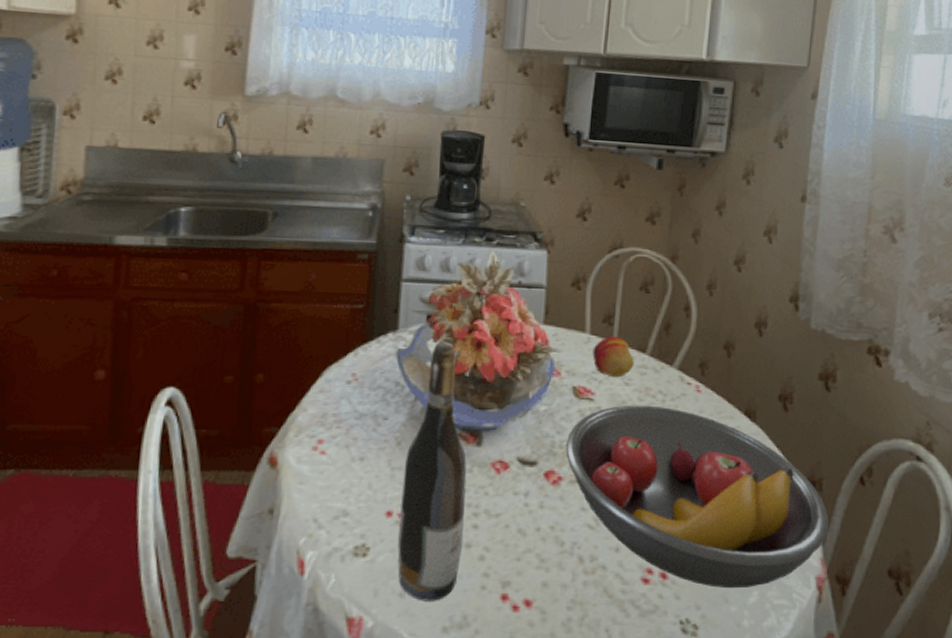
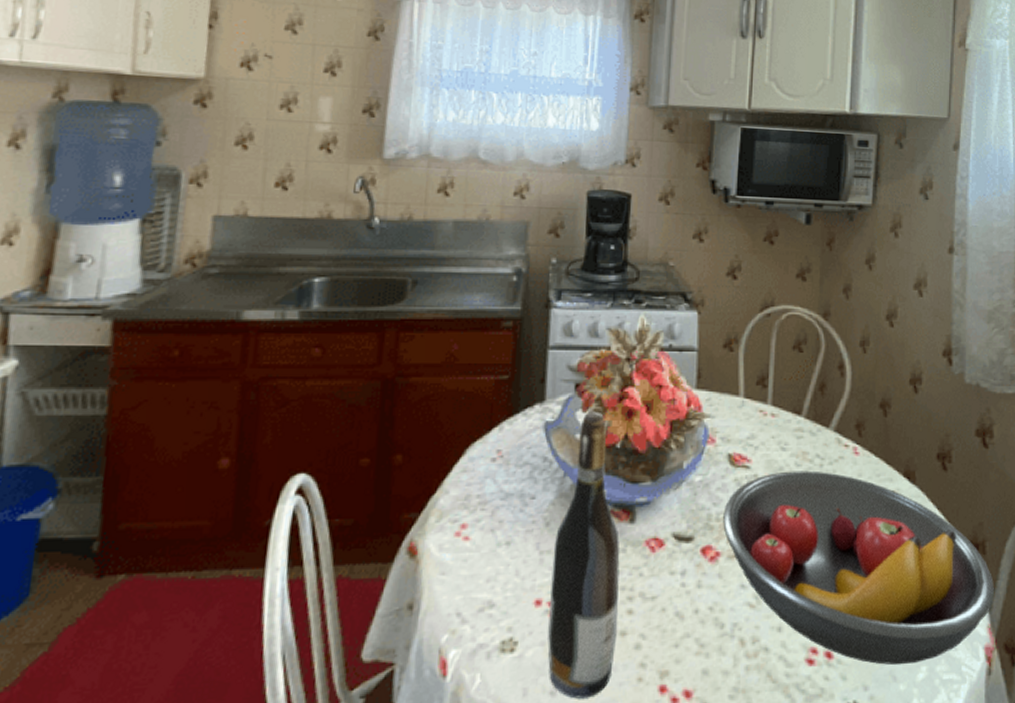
fruit: present [592,336,634,378] -> none [747,399,790,443]

